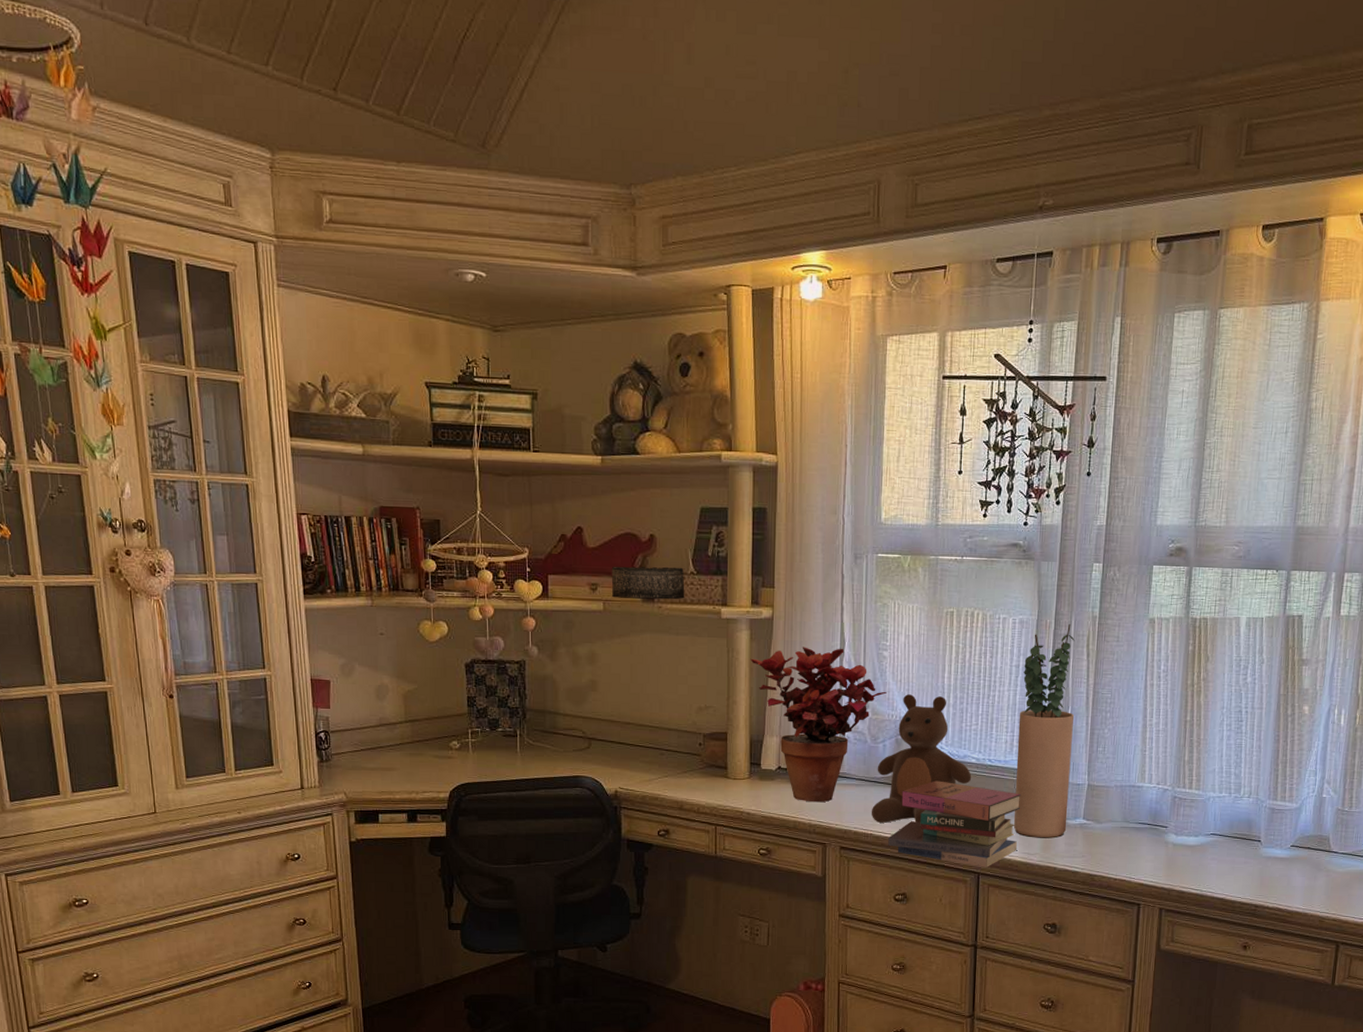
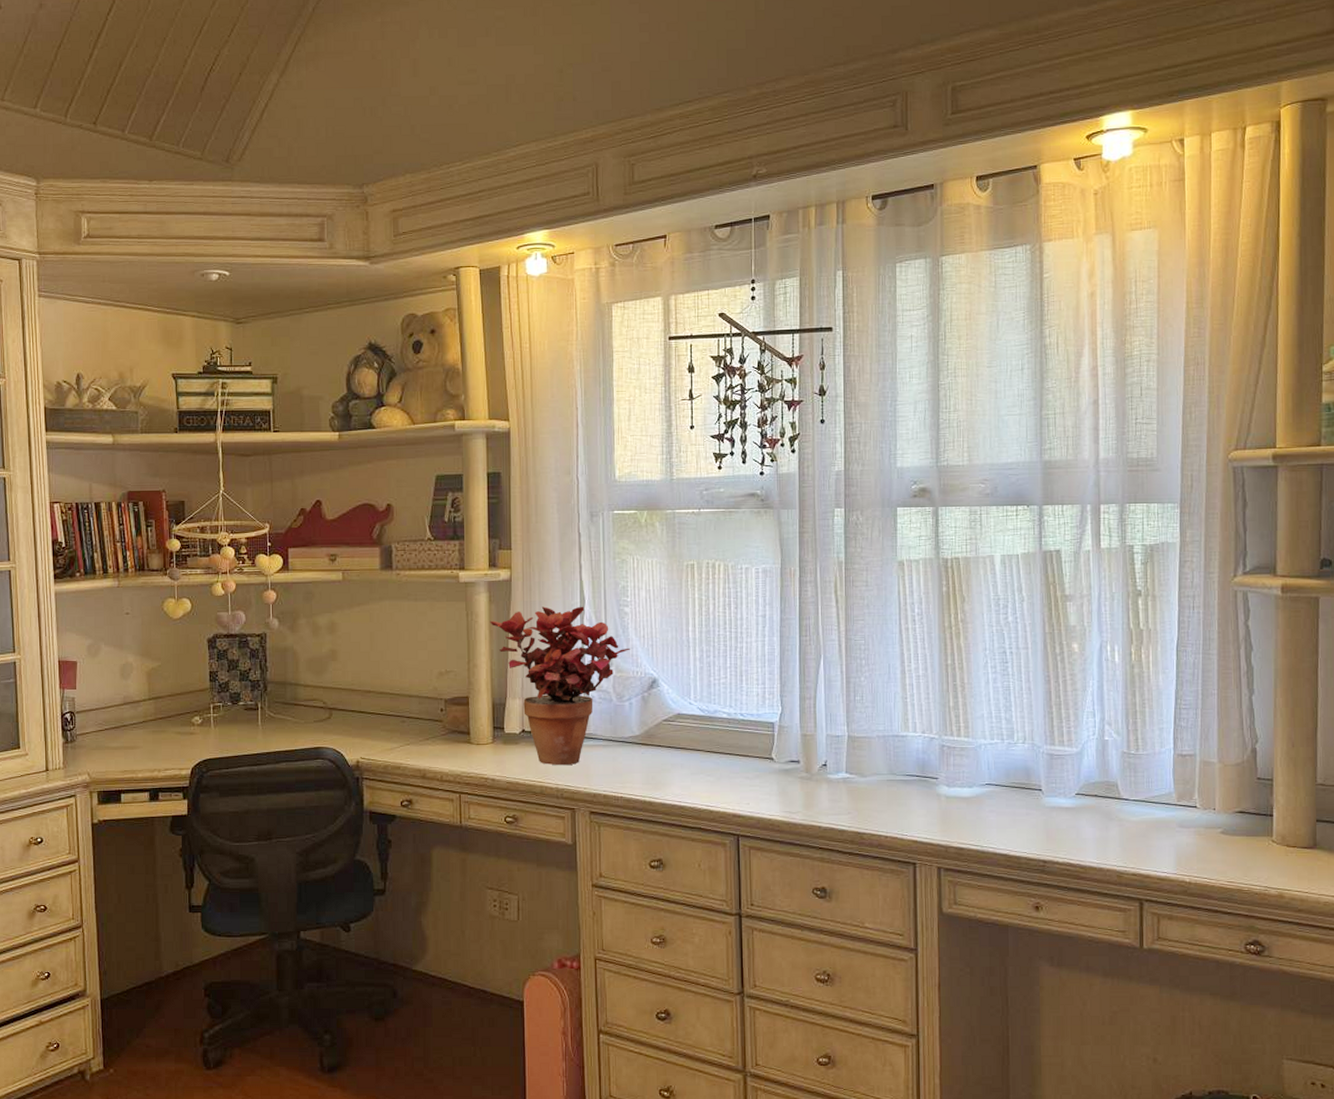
decorative box: present [611,566,685,600] -> none [349,534,423,567]
teddy bear: present [871,694,972,823] -> none [620,650,724,785]
books: present [888,780,1022,867] -> none [640,738,778,829]
vase: present [1013,624,1075,839] -> none [769,571,829,795]

